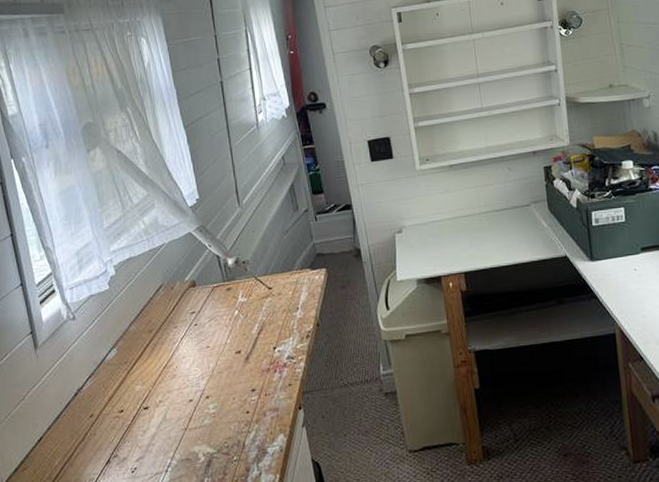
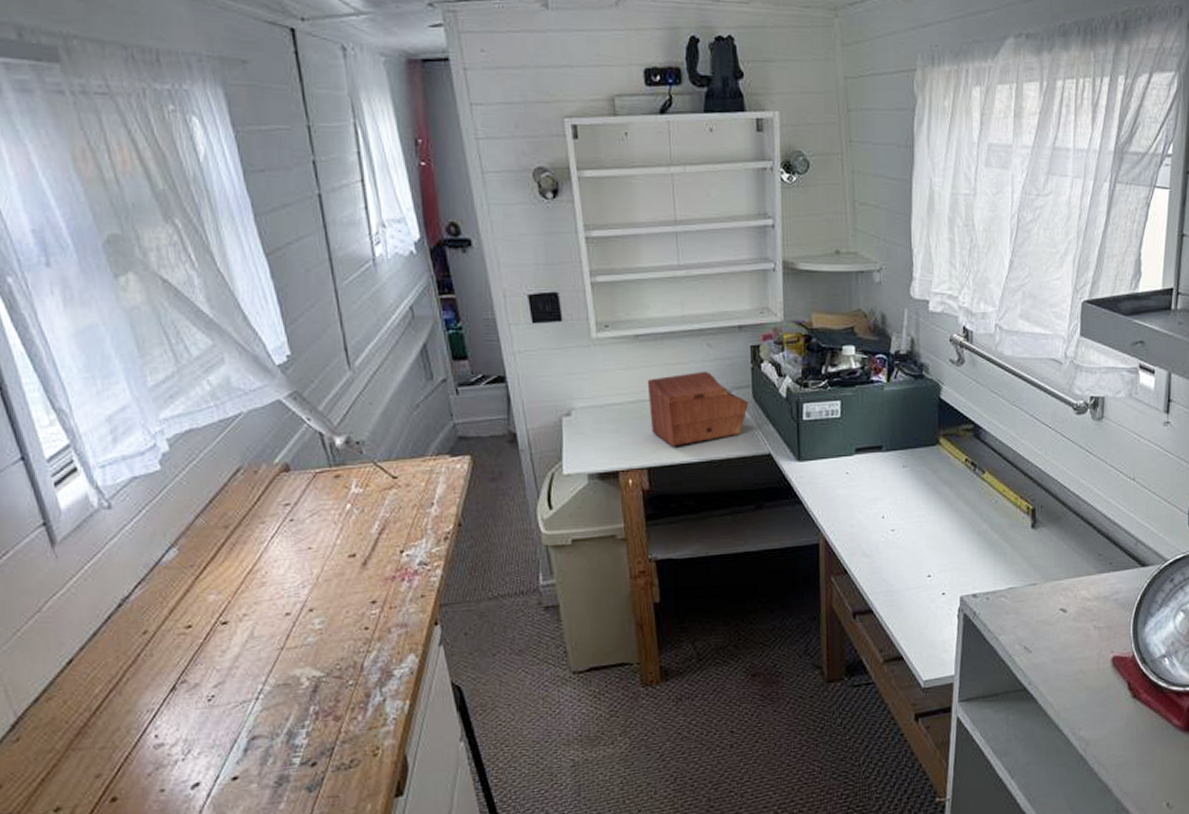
sewing box: none [461,189,546,254] -> present [647,371,749,447]

